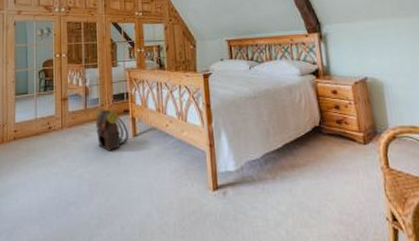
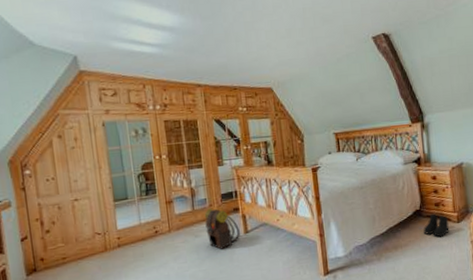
boots: none [324,132,355,160] -> present [423,214,449,237]

